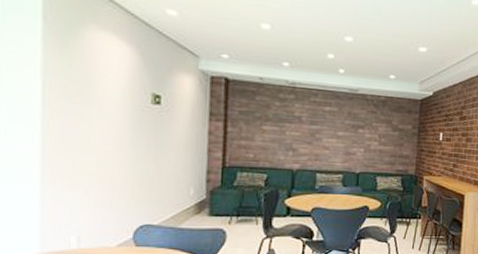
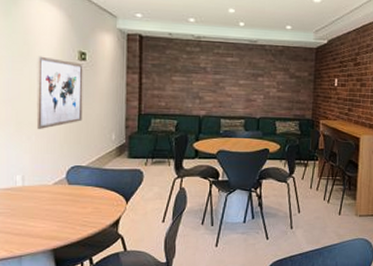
wall art: none [97,97,158,183] -> present [36,56,83,130]

